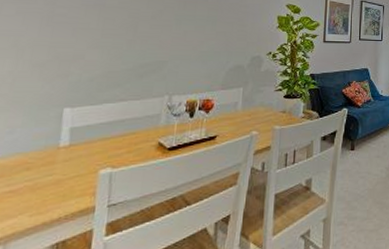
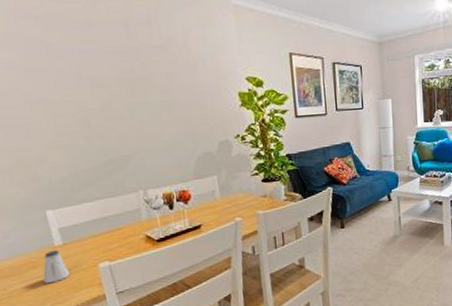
saltshaker: none [32,151,66,189] -> present [43,250,71,284]

